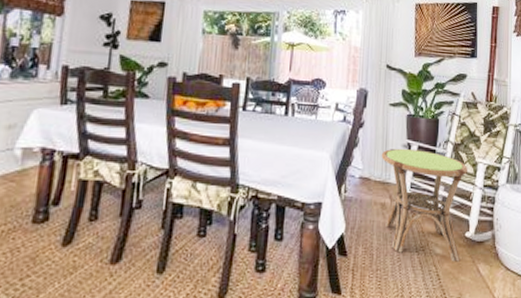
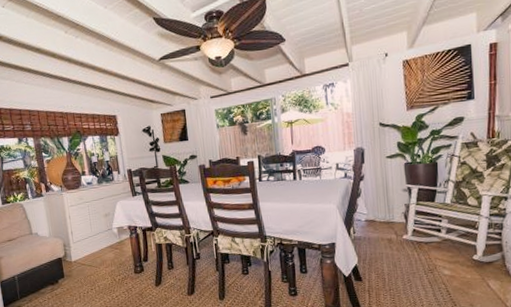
side table: present [381,148,467,262] -> none [383,191,471,280]

